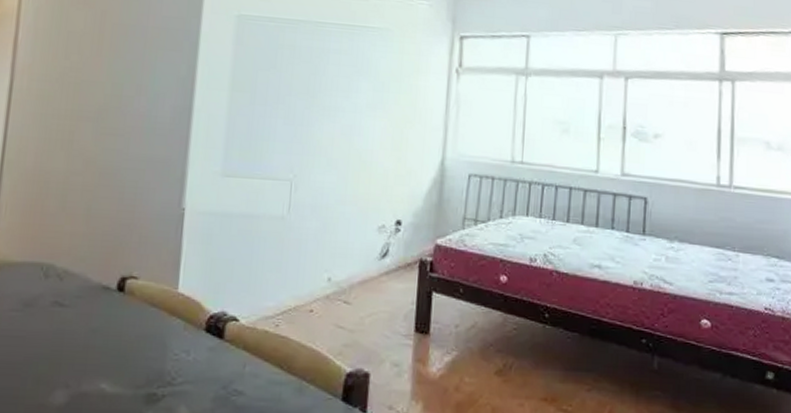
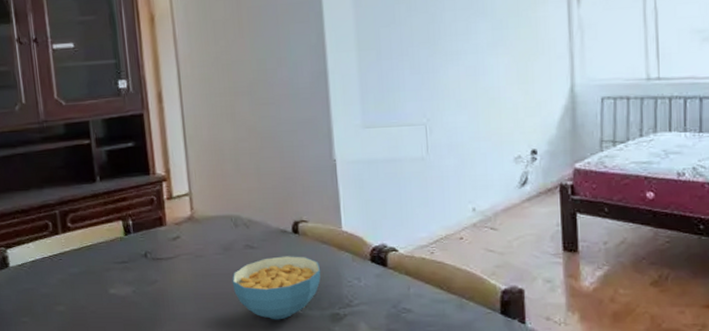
cereal bowl: none [26,318,144,400] -> present [232,256,321,320]

